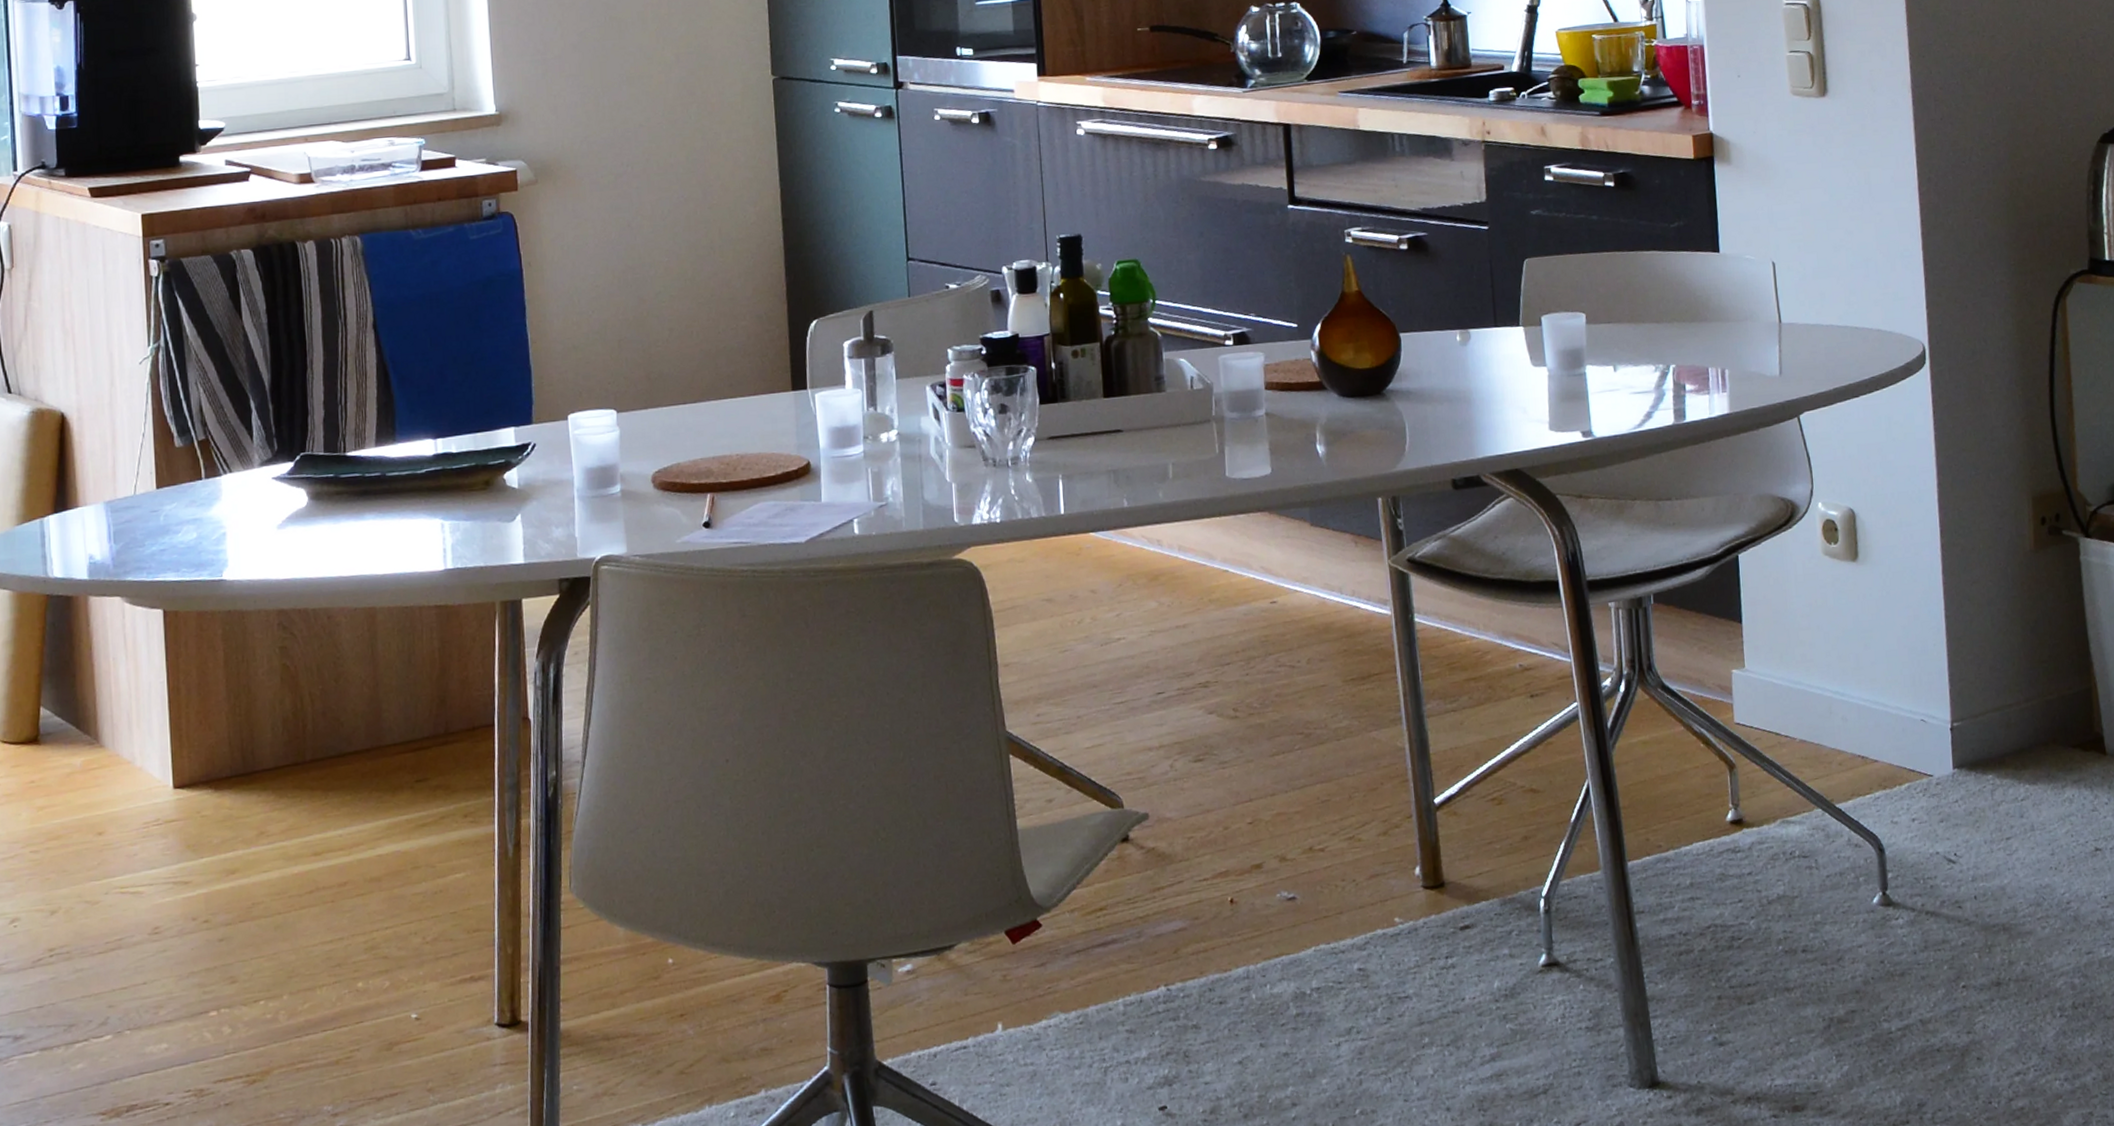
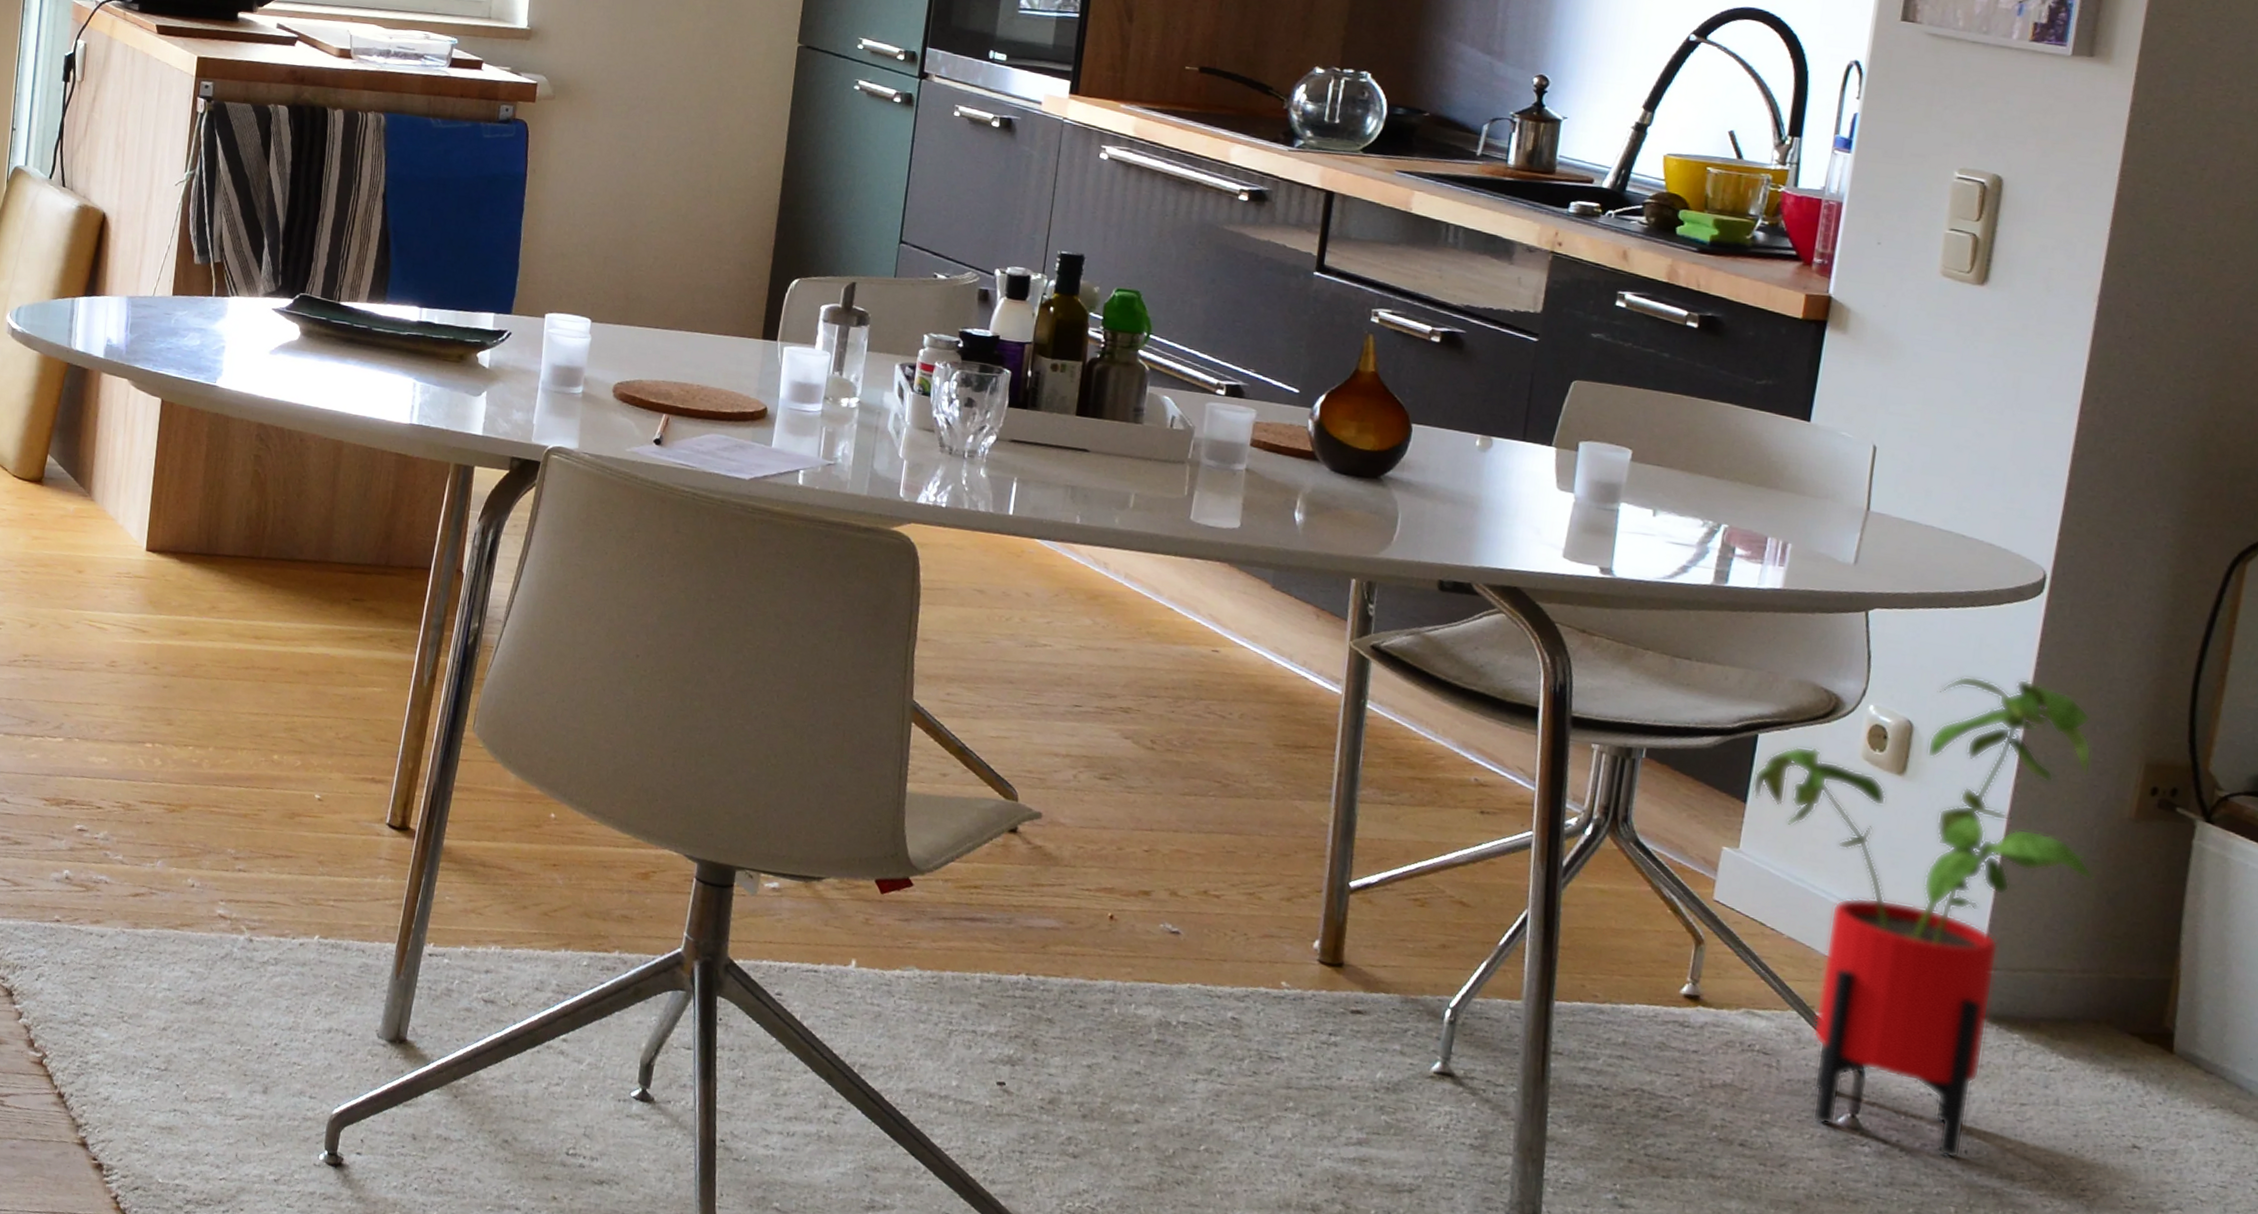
house plant: none [1743,446,2017,910] -> present [1752,676,2094,1158]

